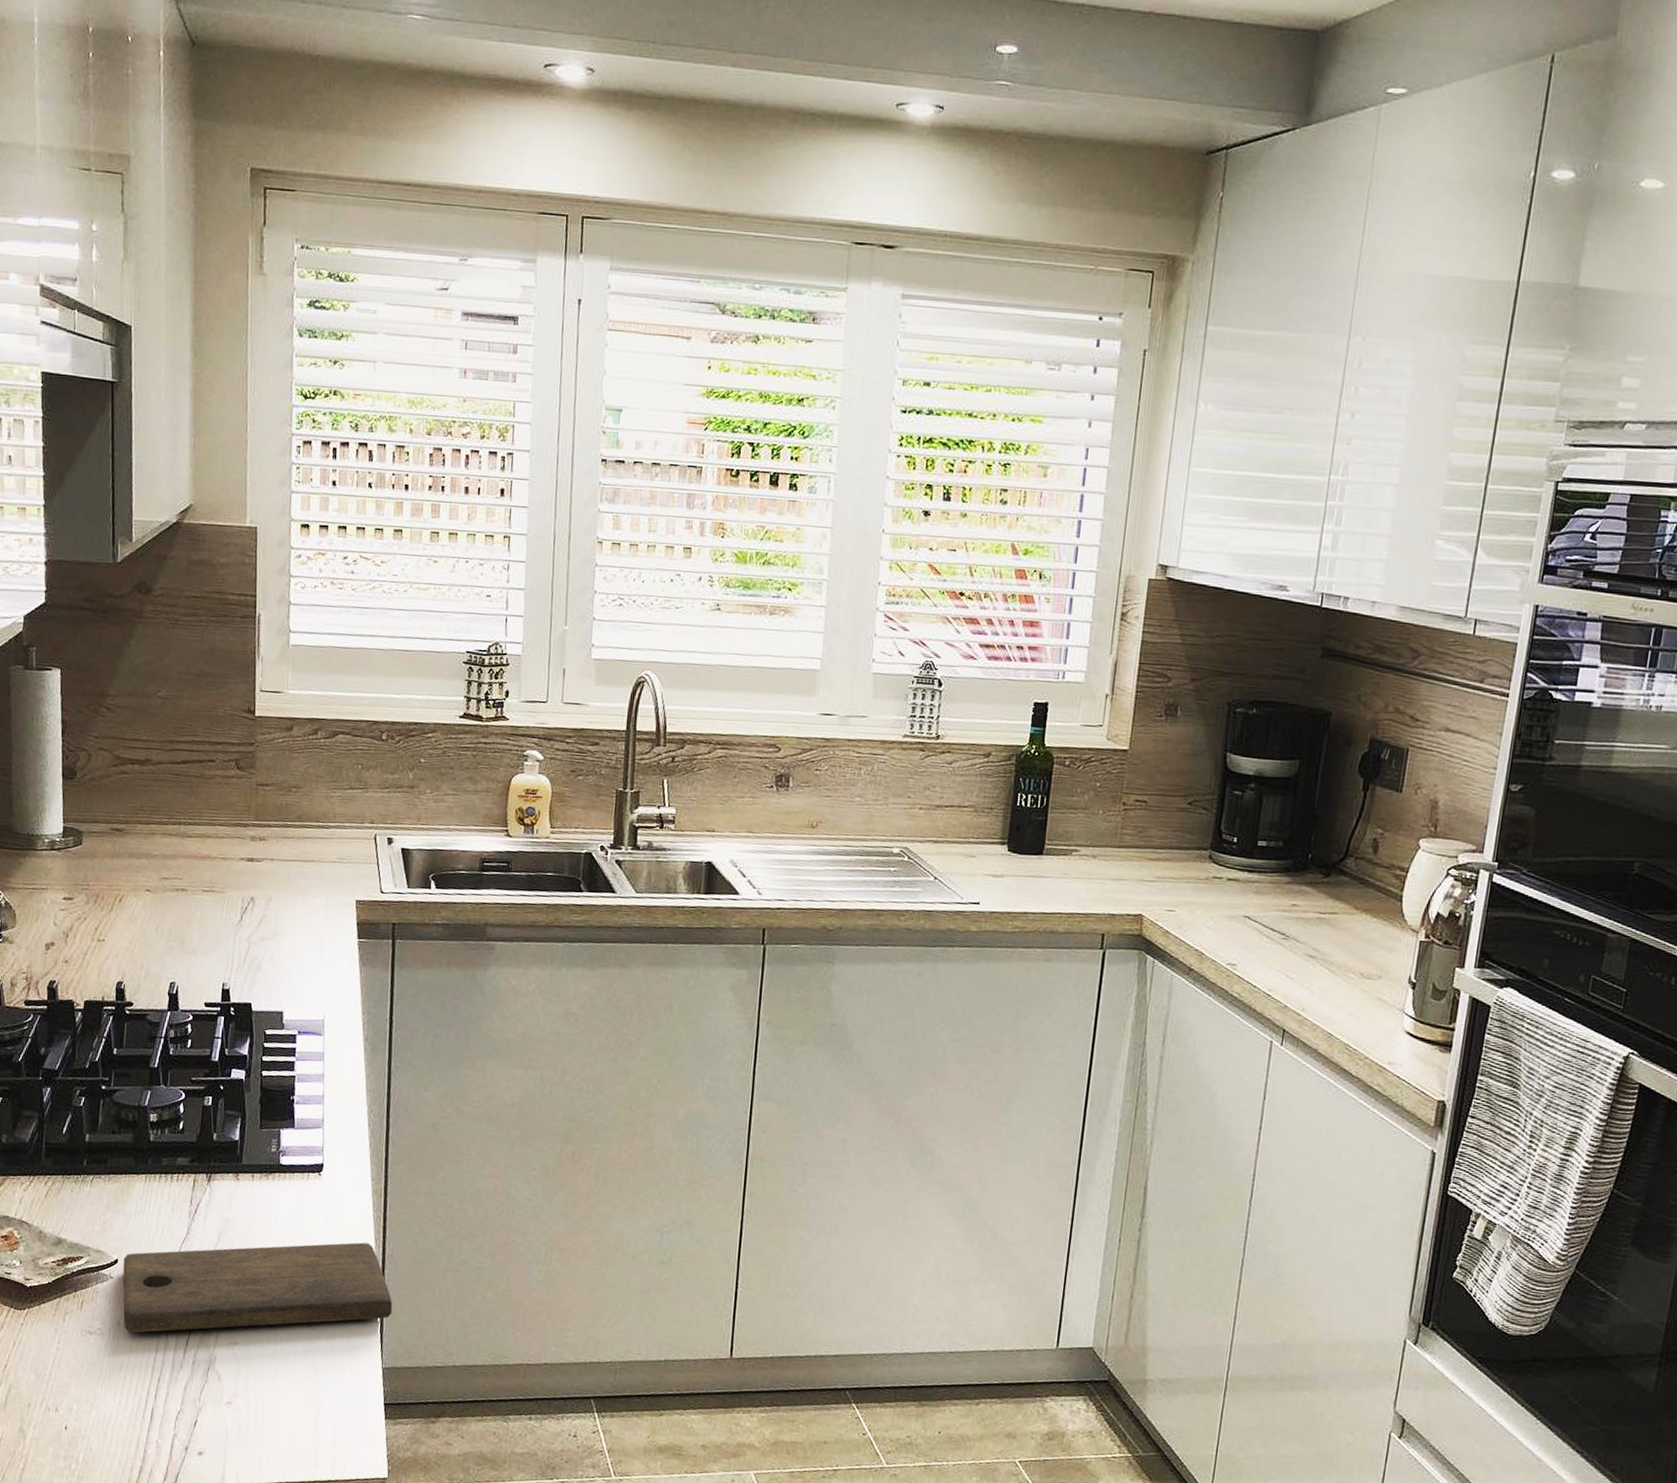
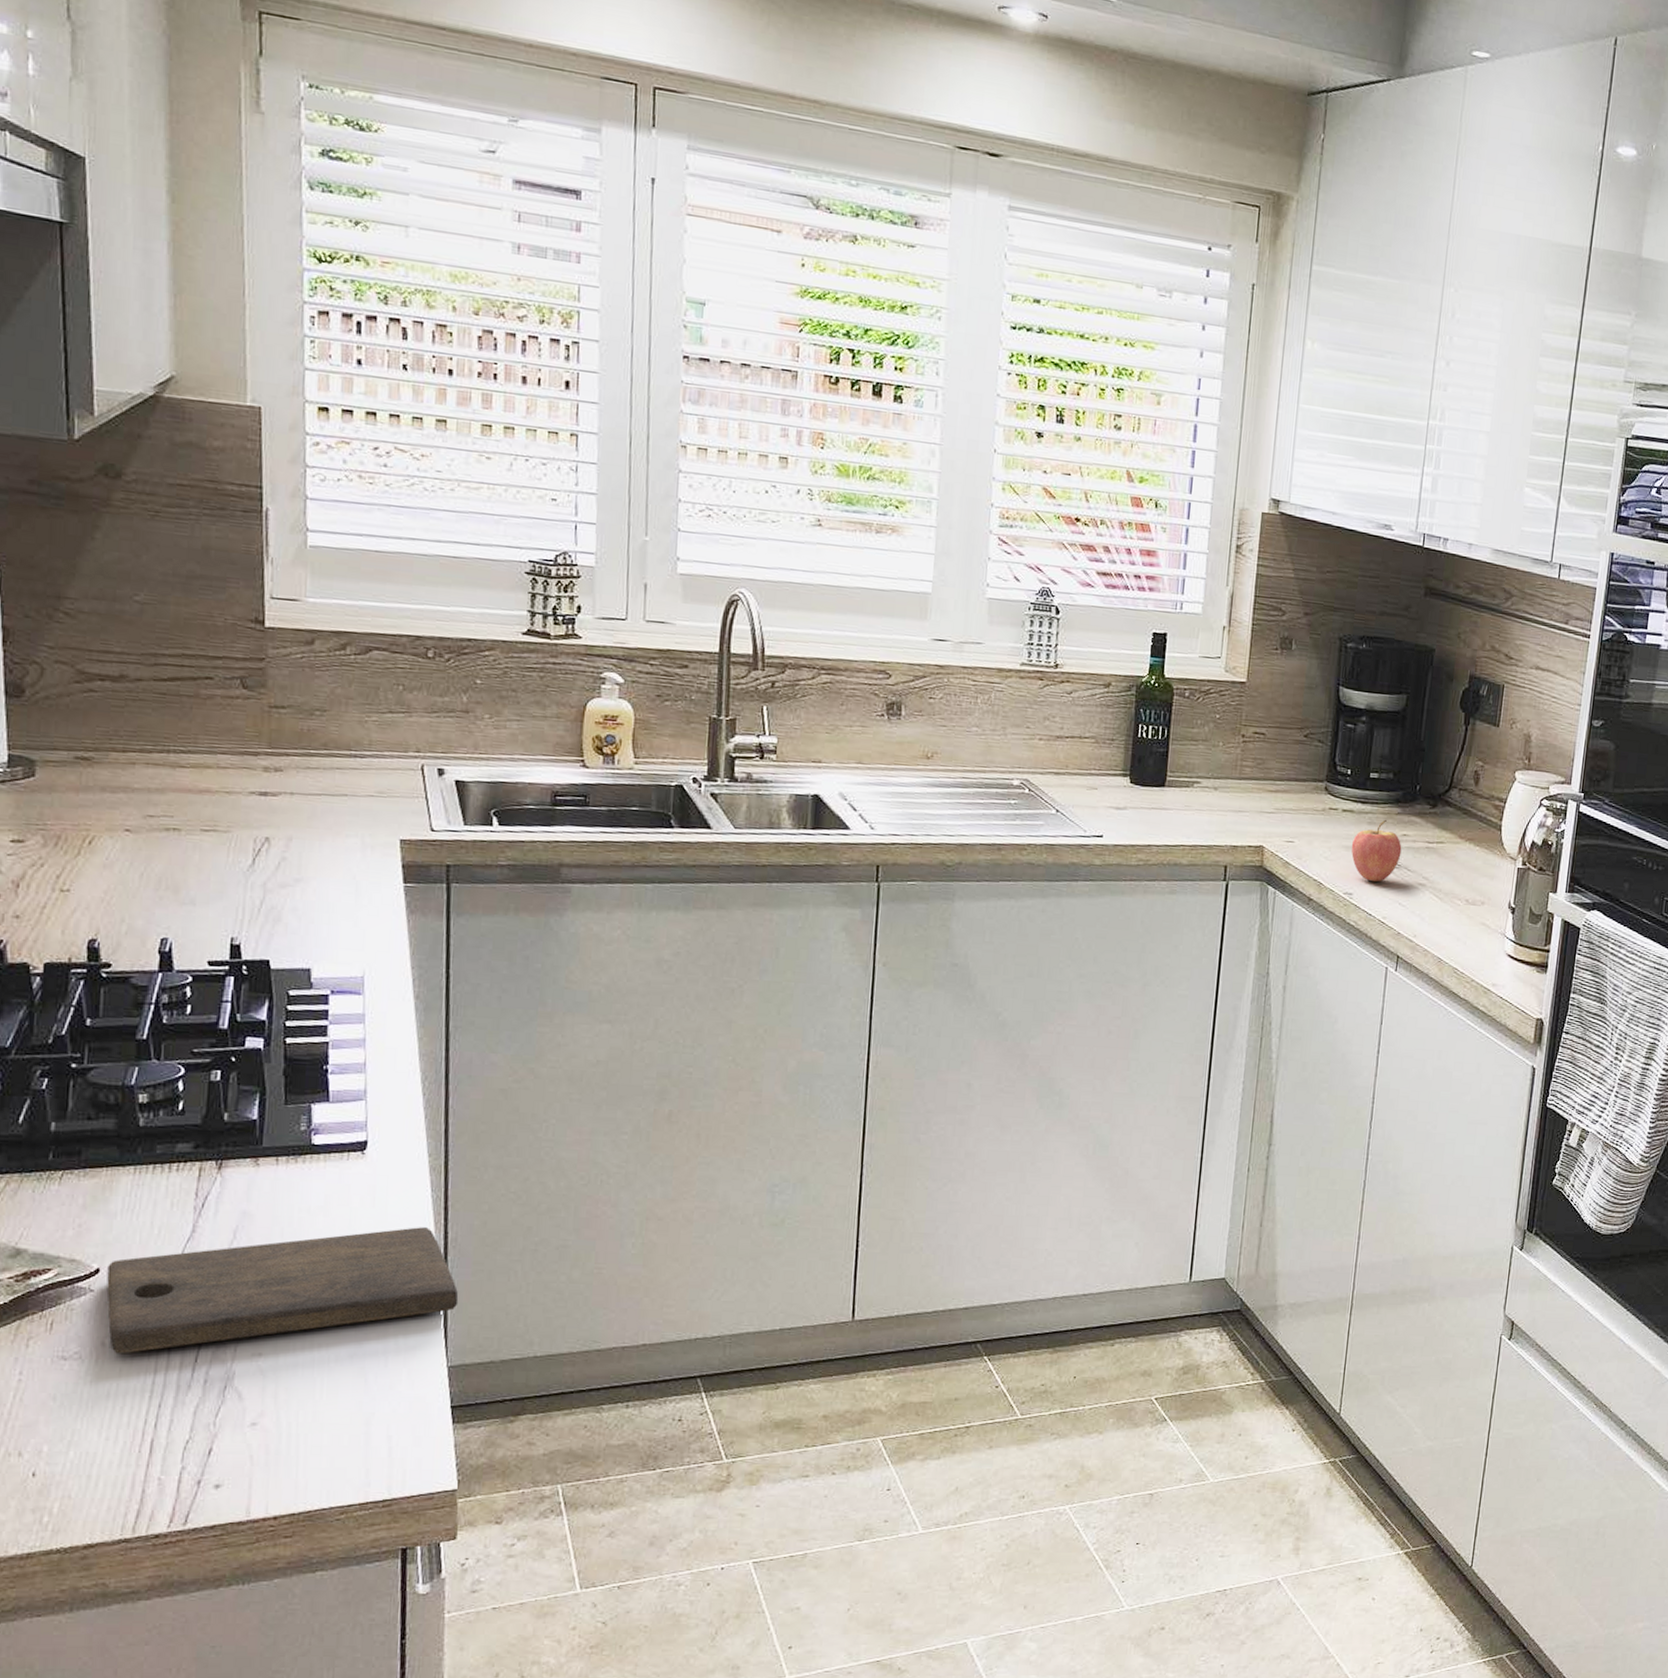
fruit: none [1235,888,1291,953] -> present [1351,819,1402,882]

